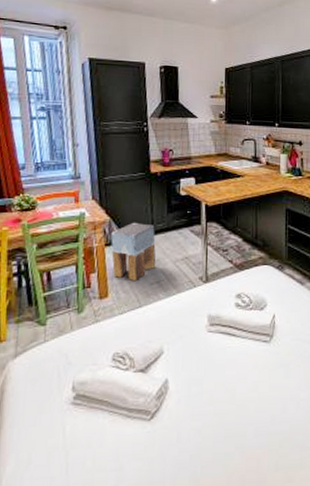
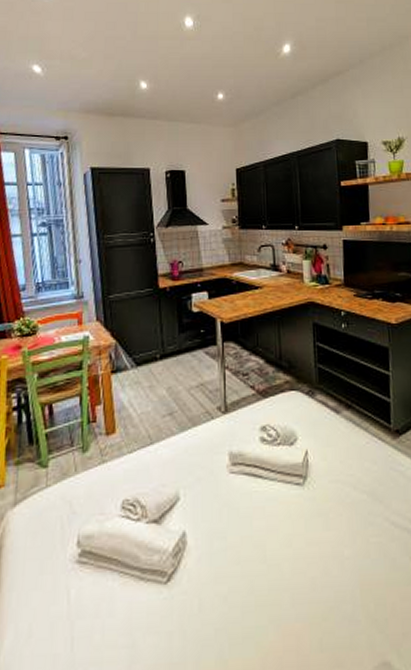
stool: present [111,222,156,280] -> none [117,344,168,413]

